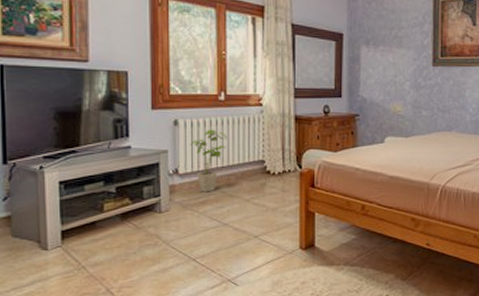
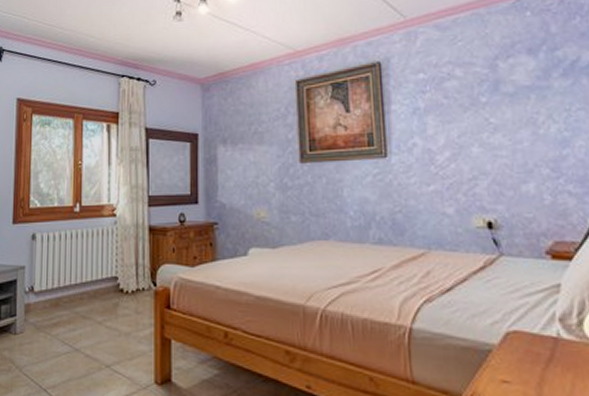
house plant: present [190,129,228,192] -> none [45,243,82,313]

